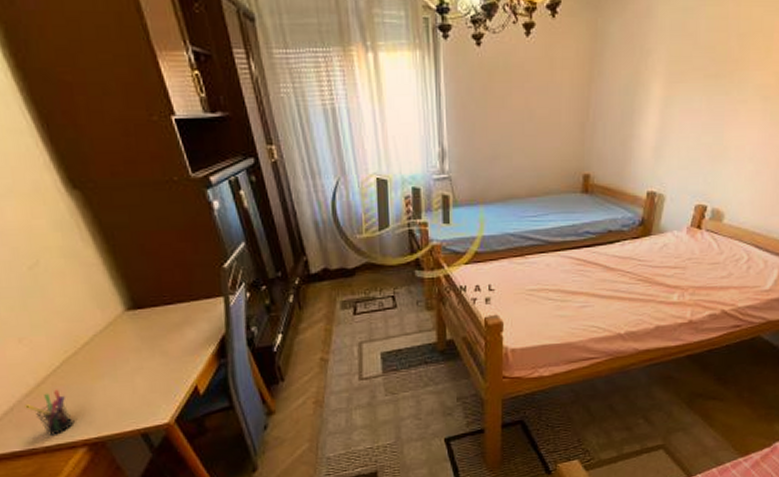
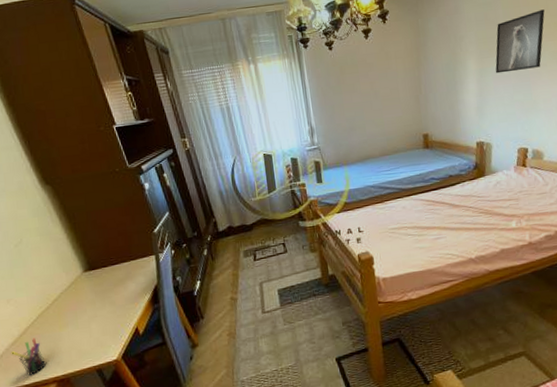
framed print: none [684,27,757,106] -> present [495,9,545,74]

